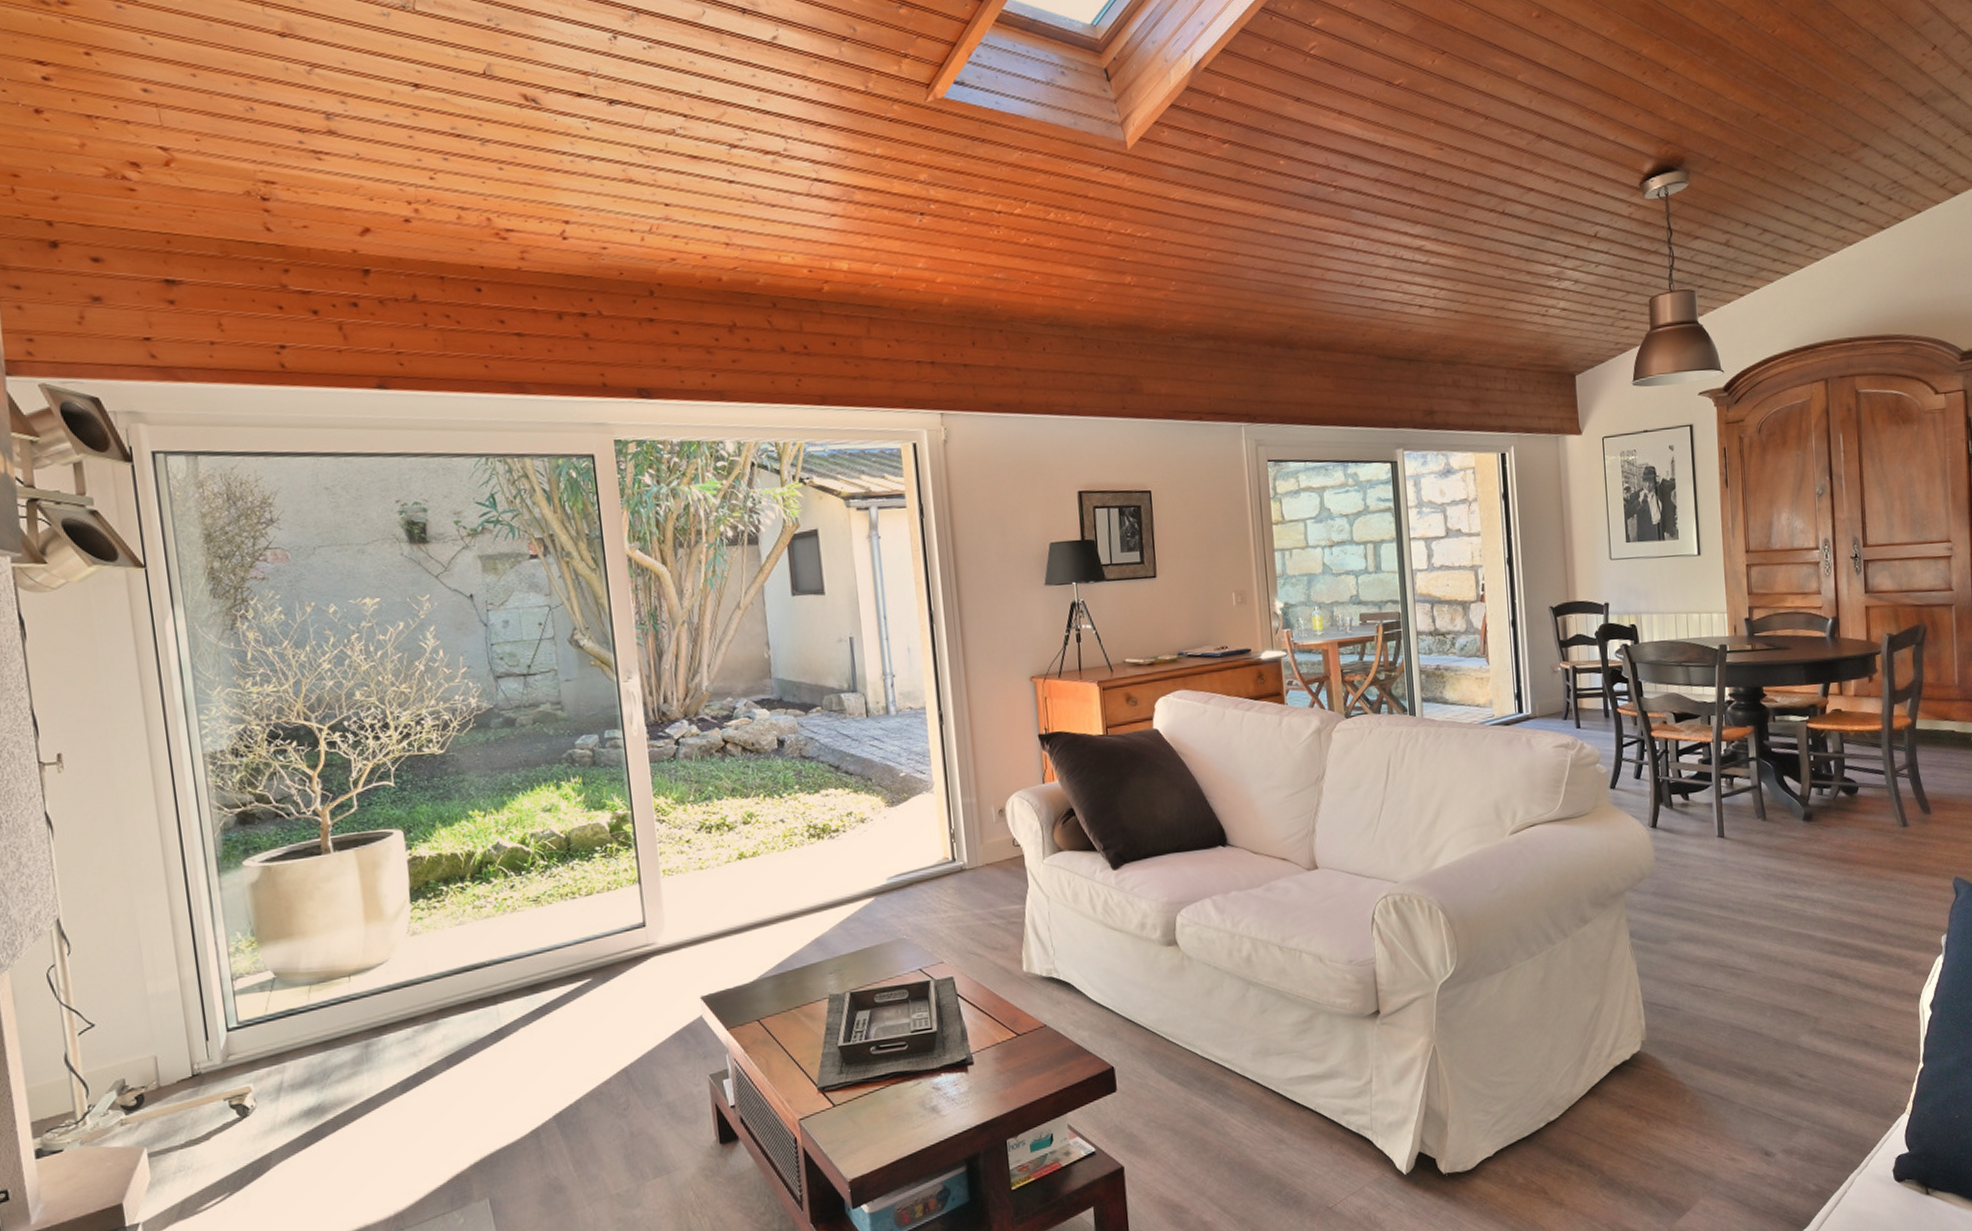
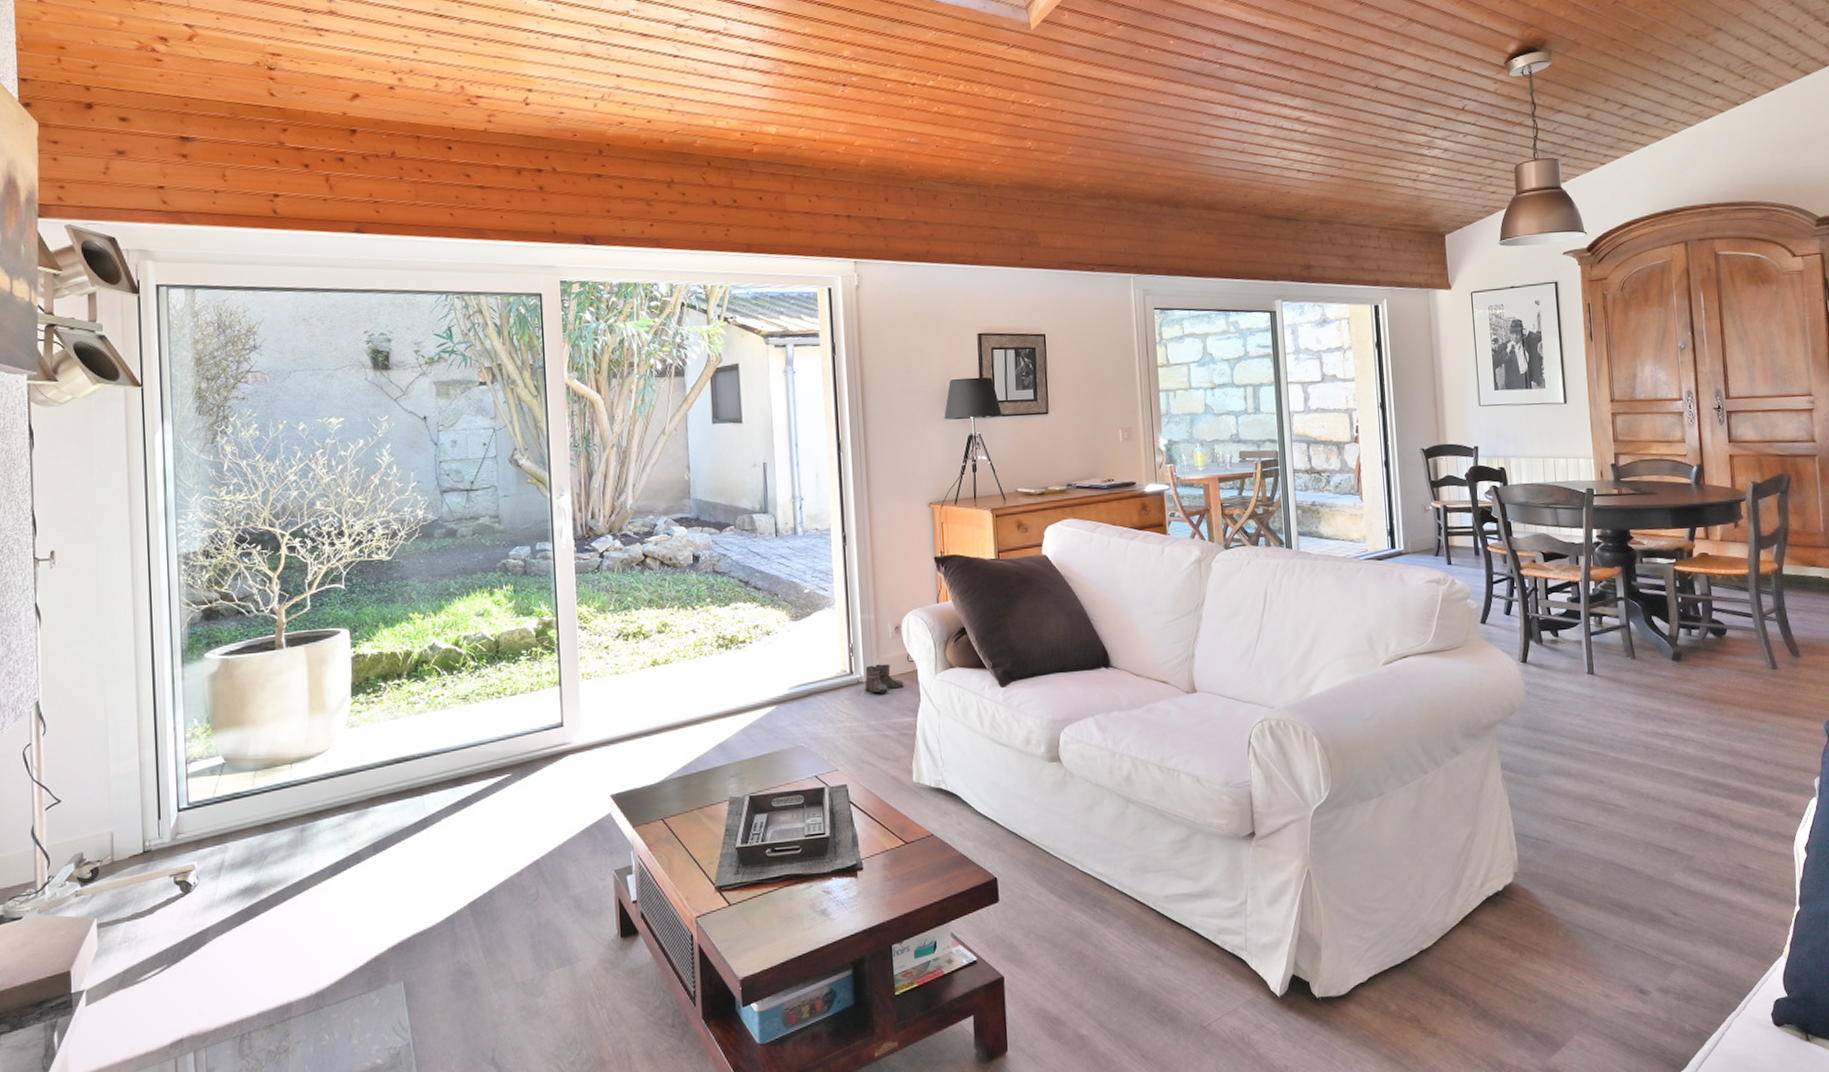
boots: none [968,849,1010,881] -> present [865,663,904,694]

